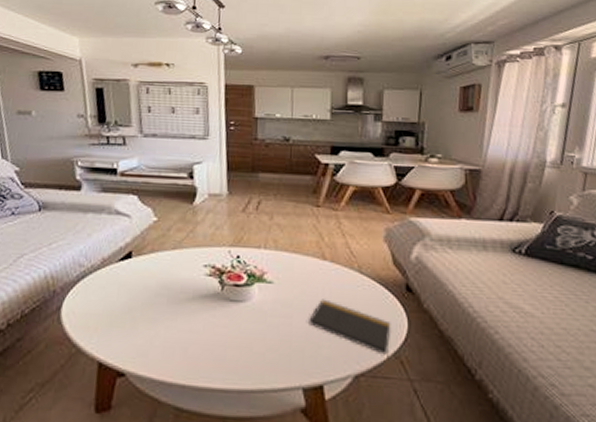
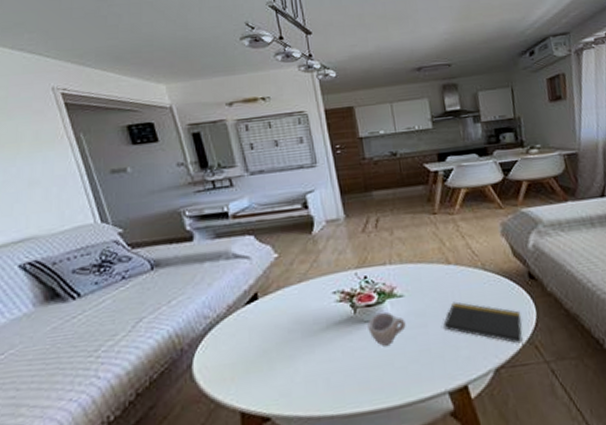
cup: none [232,294,271,329] -> present [367,312,406,346]

